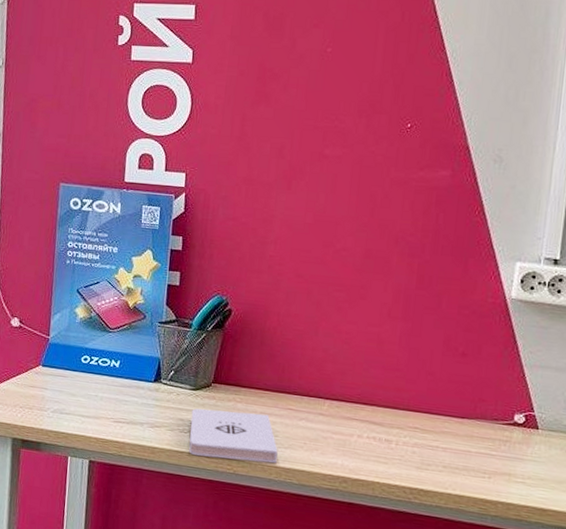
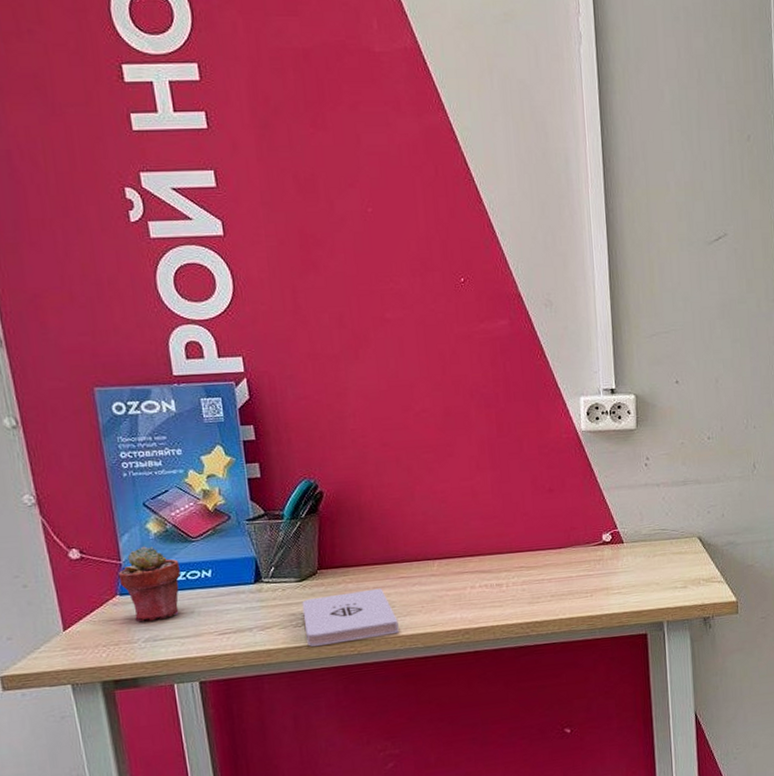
potted succulent: none [44,327,95,396] -> present [118,546,180,622]

